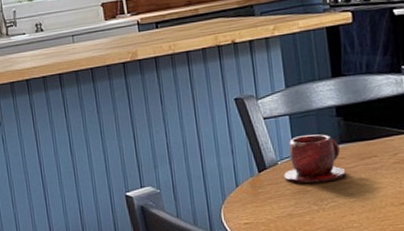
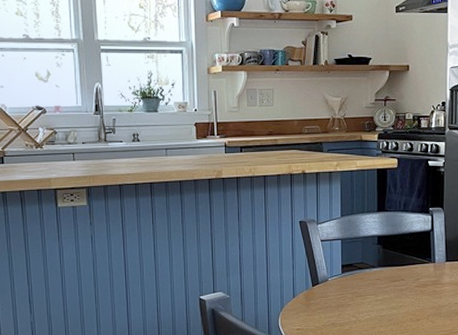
teacup: present [284,134,346,184] -> none [332,258,380,299]

